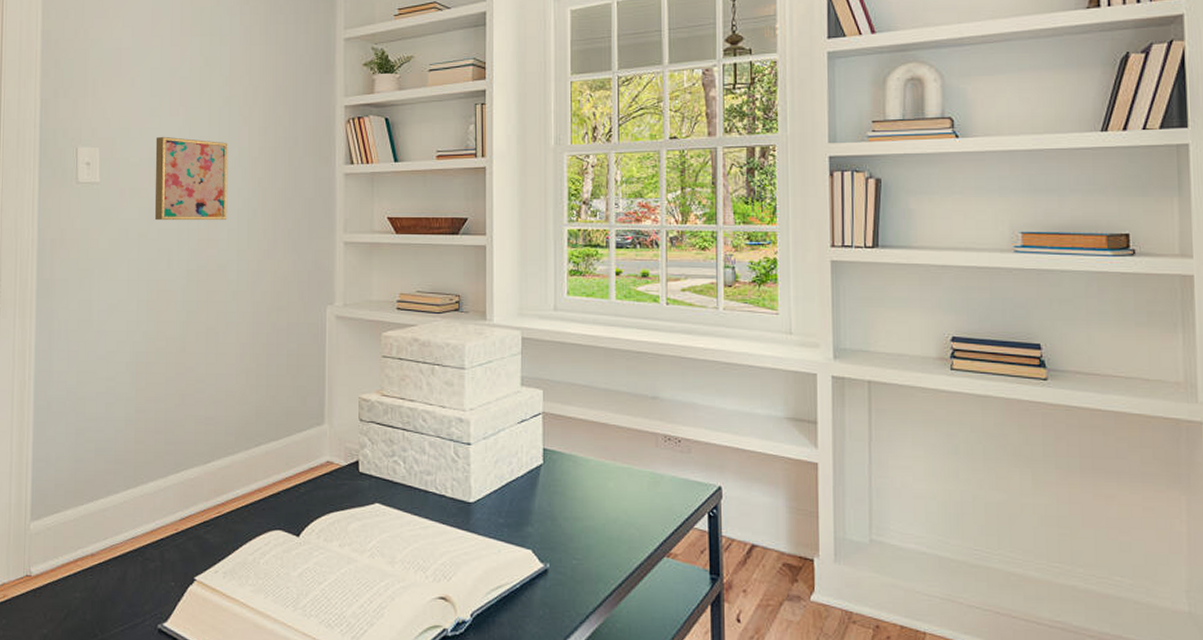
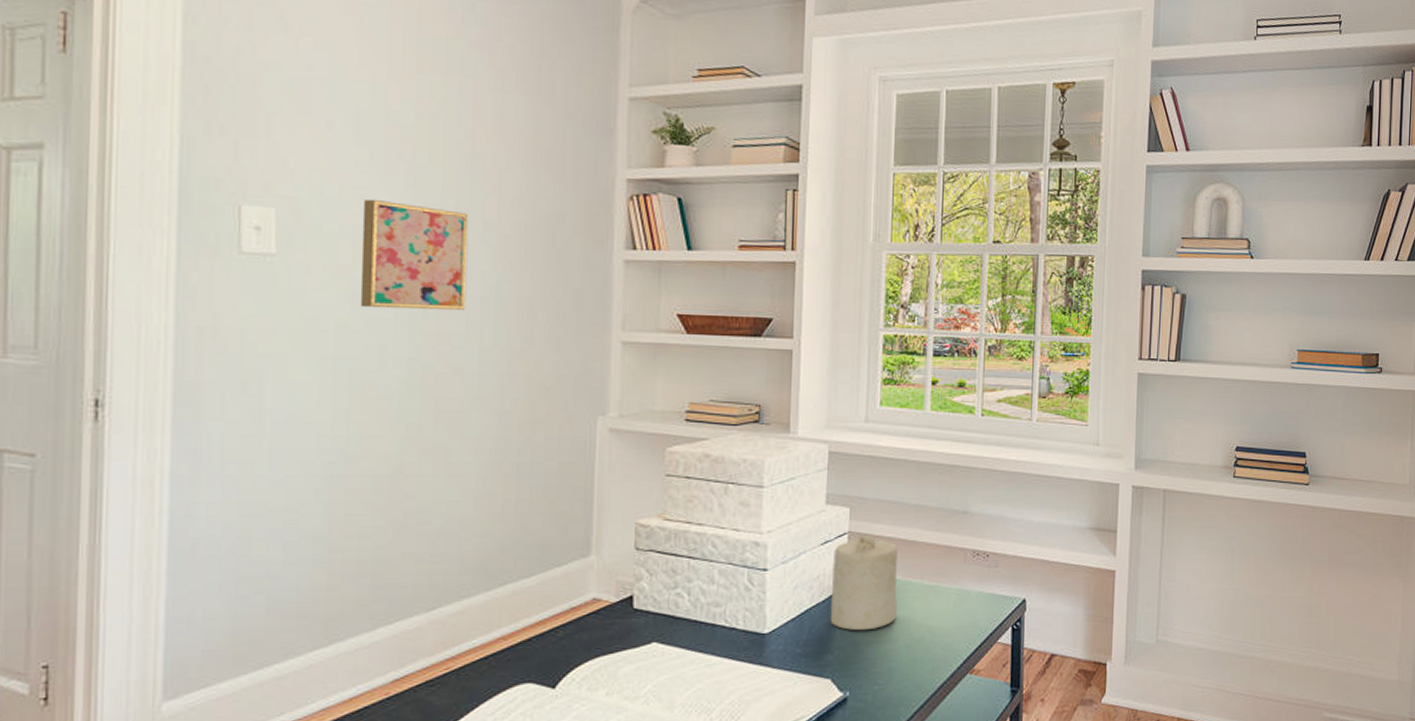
candle: none [529,414,592,507] -> present [830,533,899,631]

